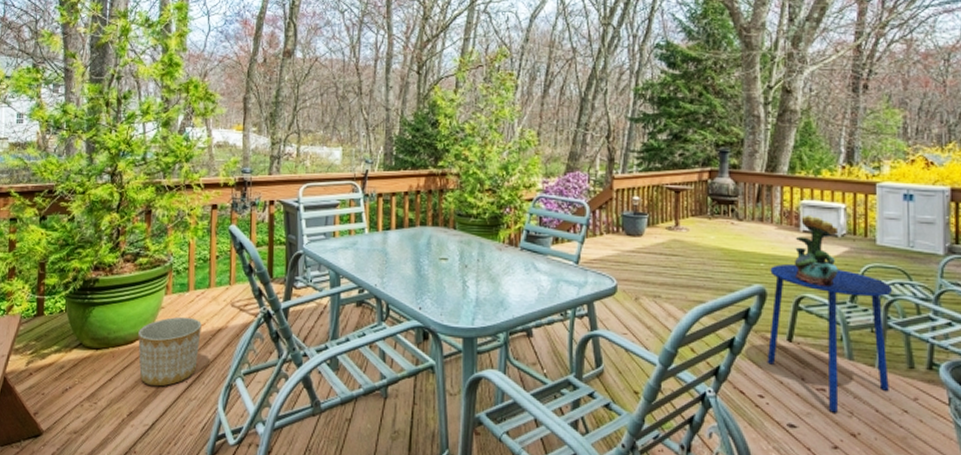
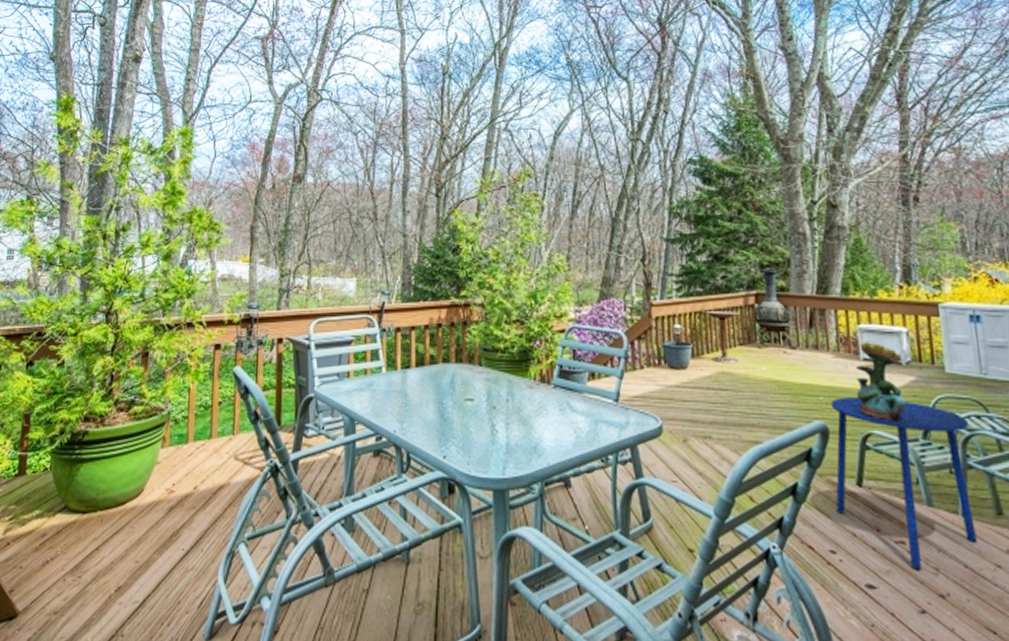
planter: present [138,316,202,387] -> none [130,472,201,556]

